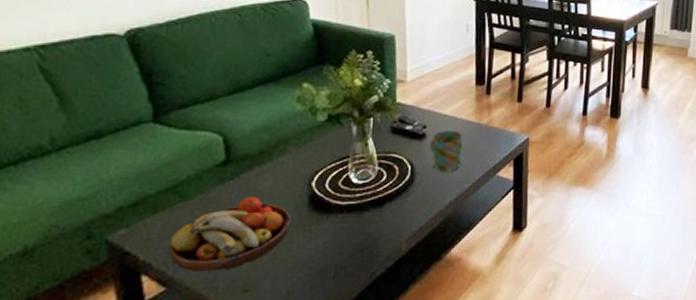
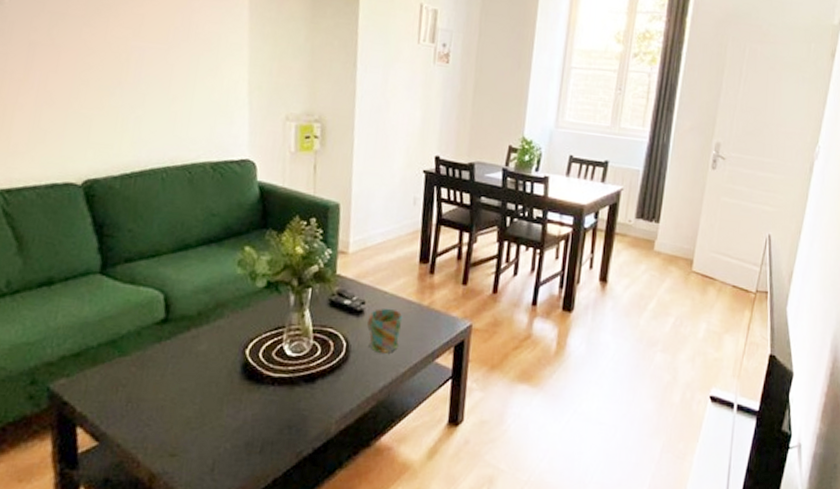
fruit bowl: present [169,196,292,273] -> none [104,358,224,432]

